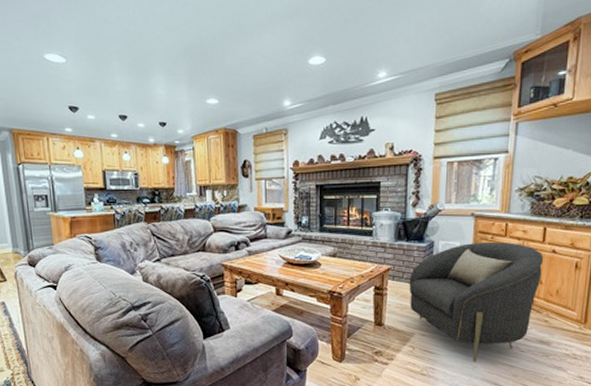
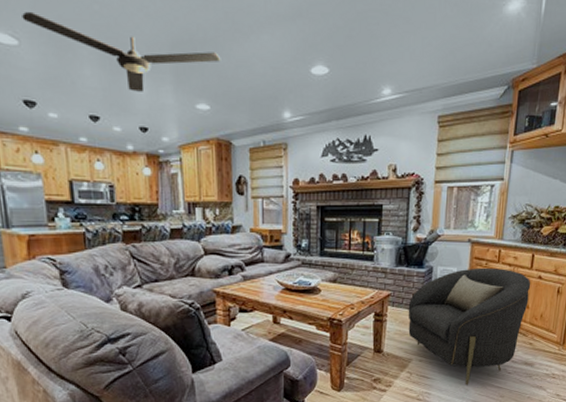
ceiling fan: none [69,34,228,93] -> present [22,11,221,92]

